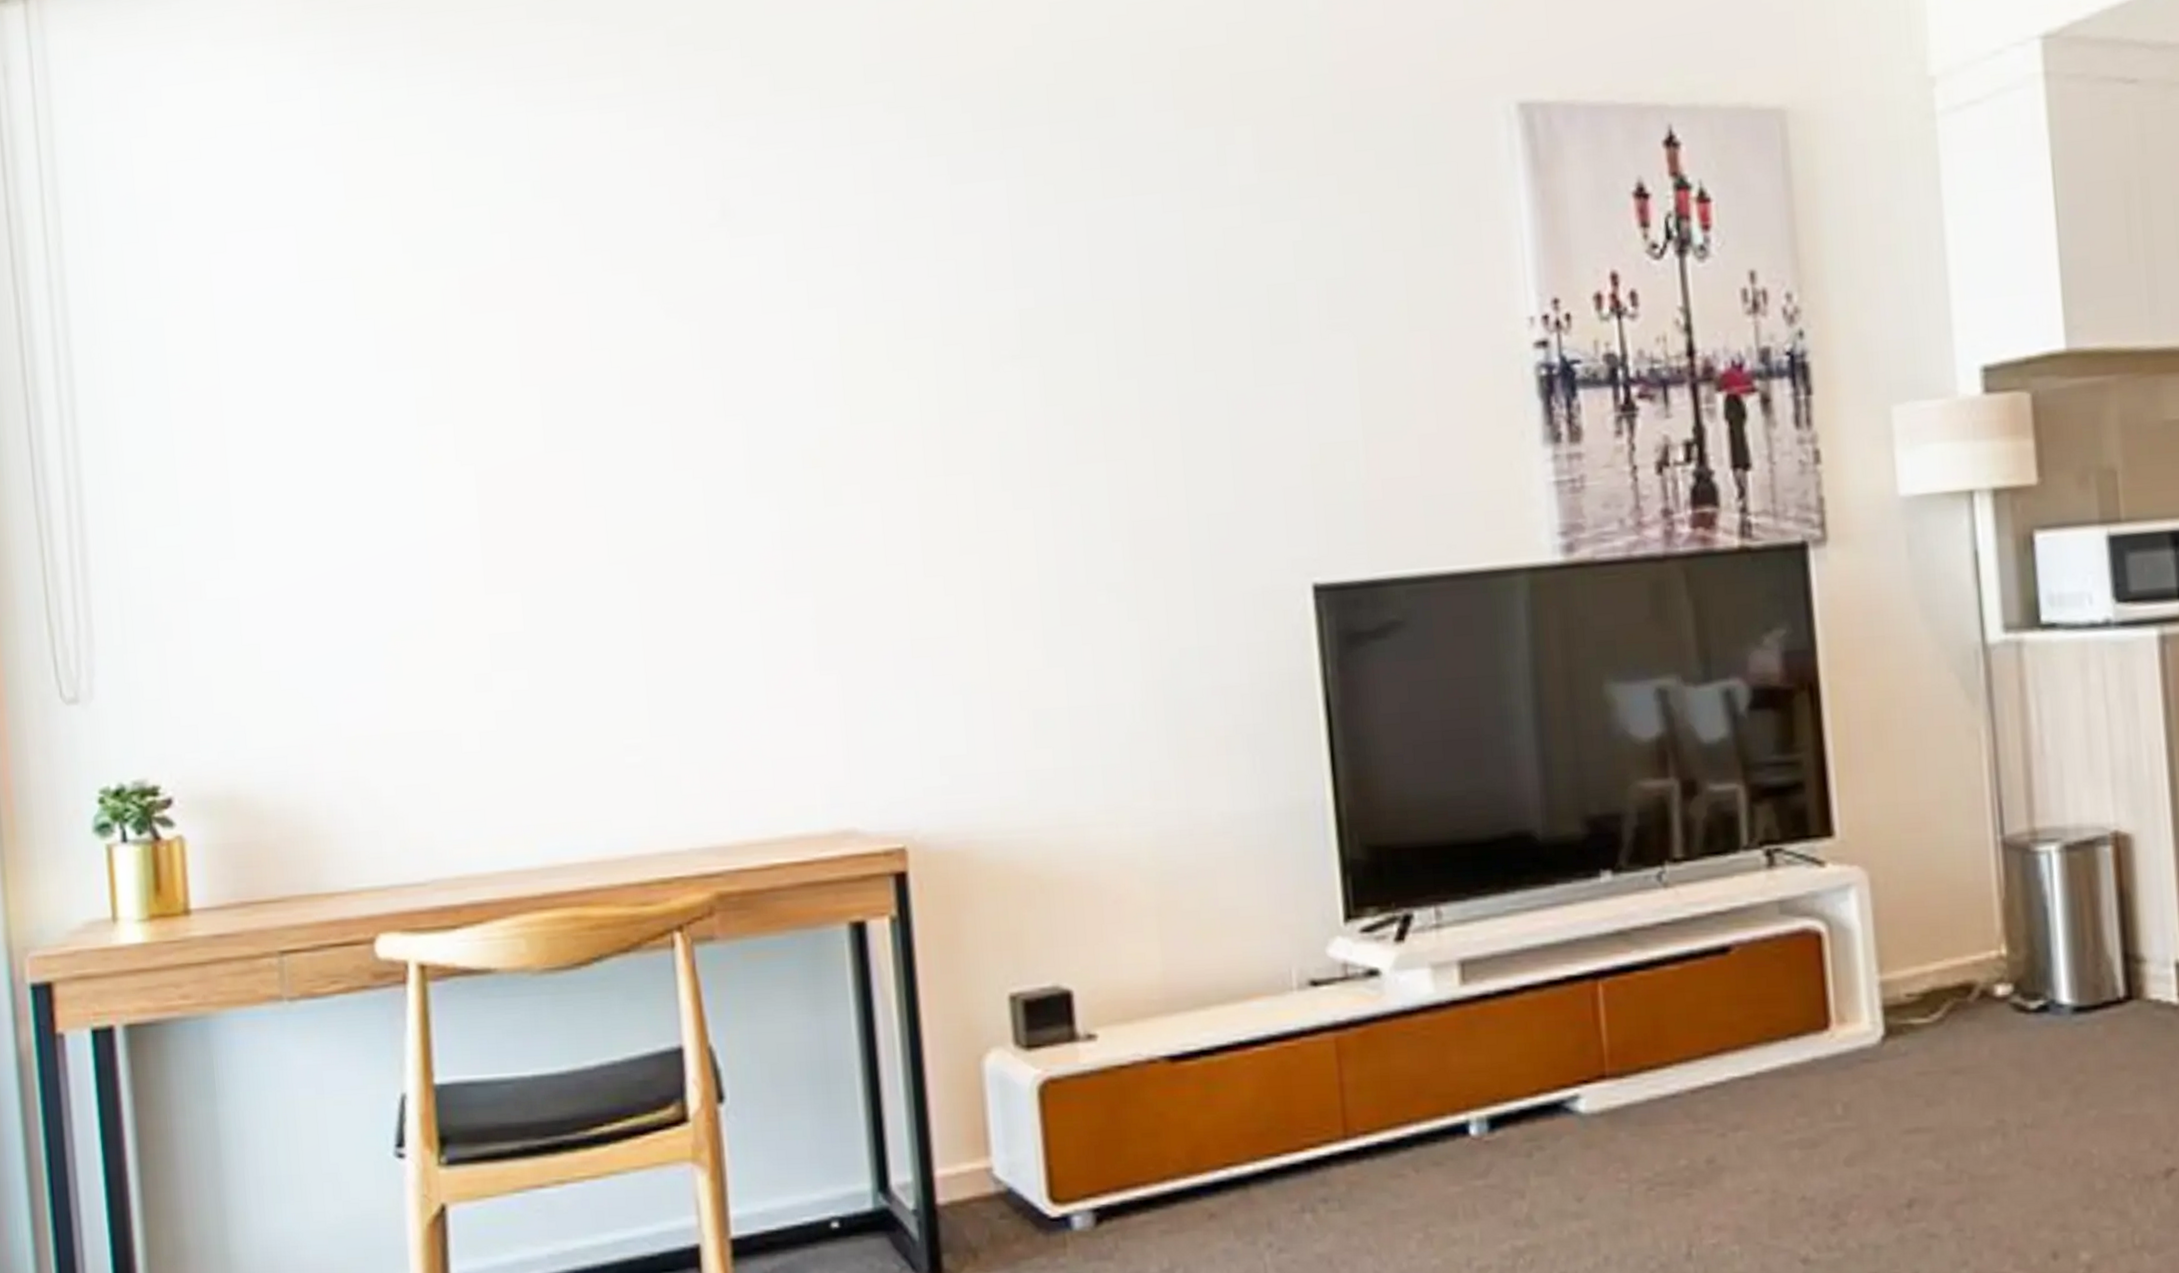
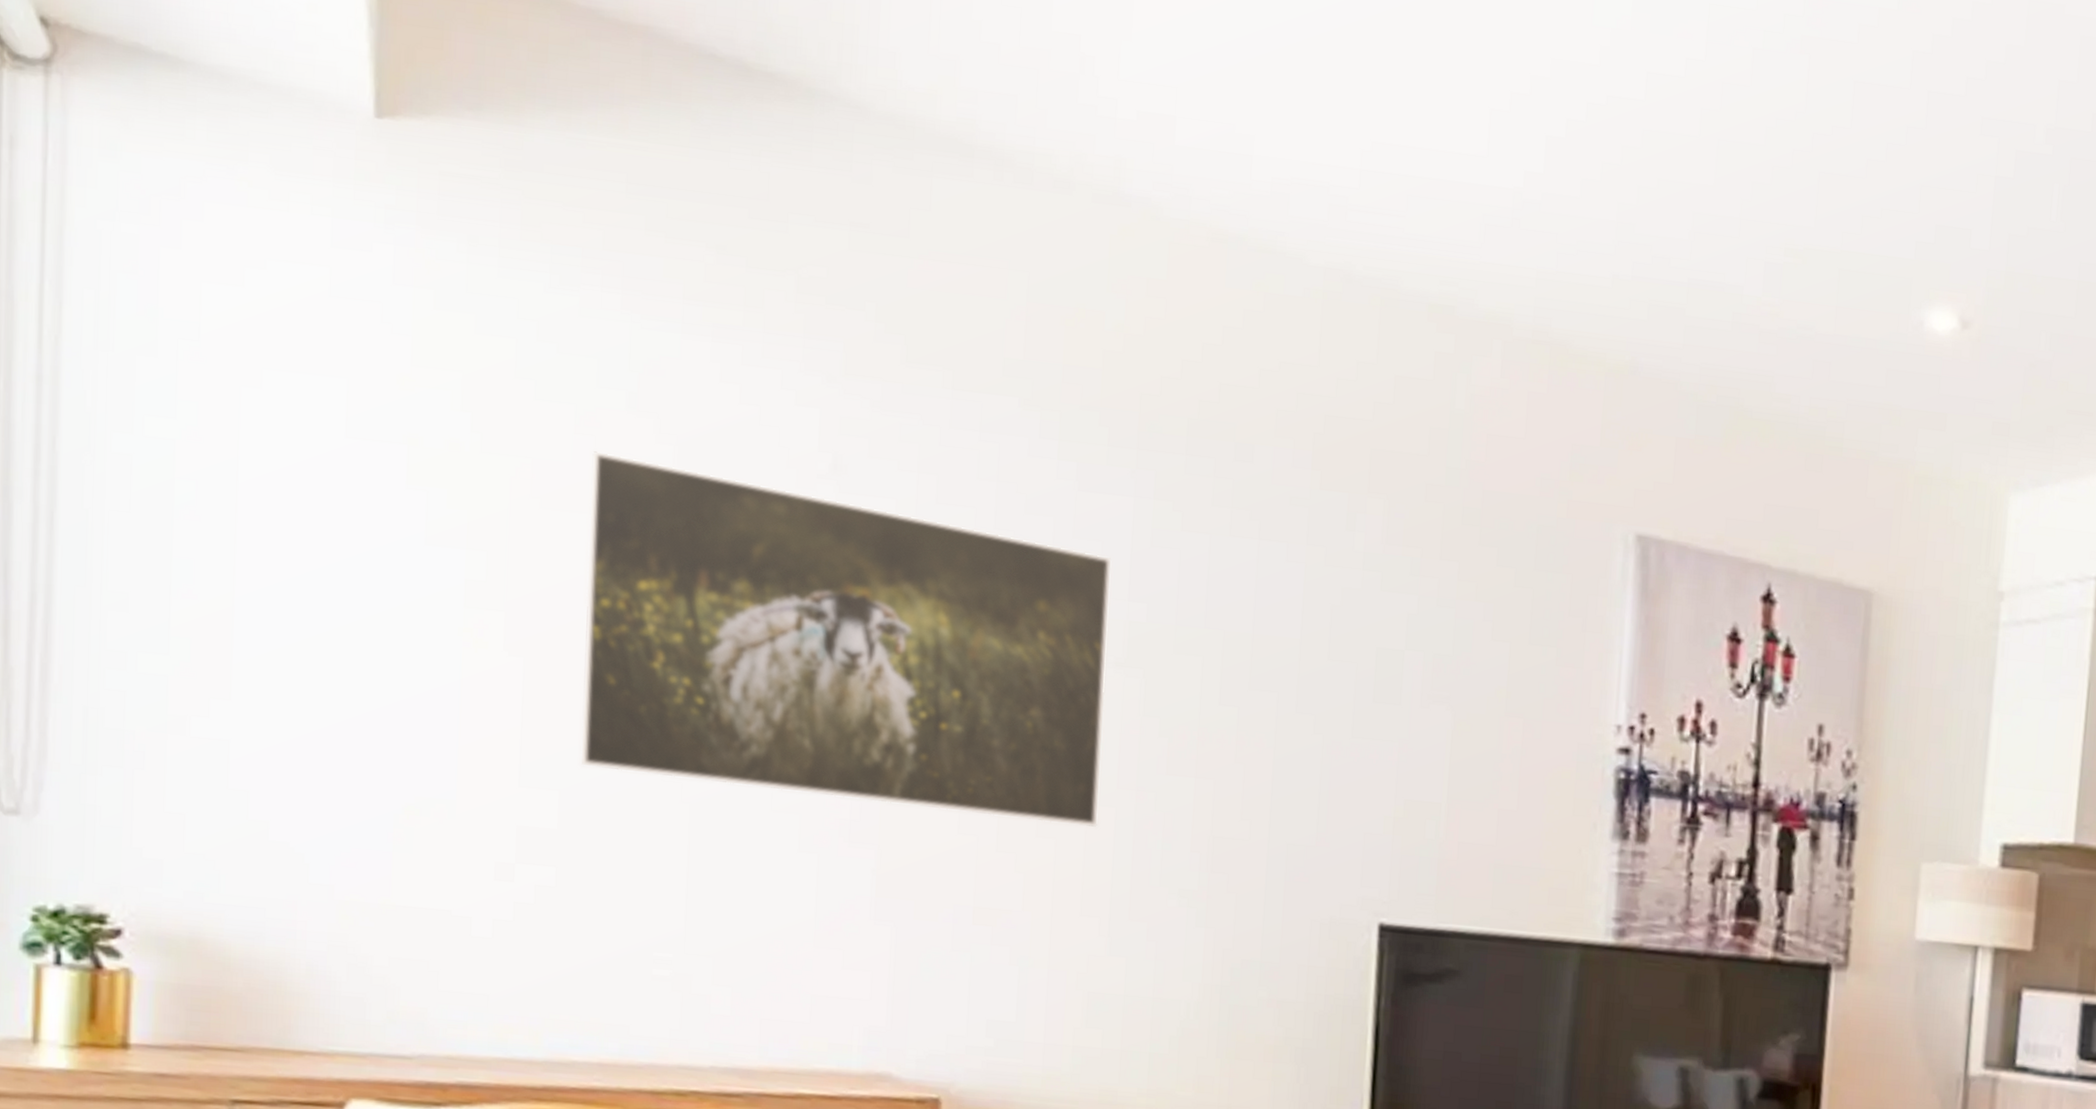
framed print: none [508,245,1019,564] -> present [579,450,1113,828]

